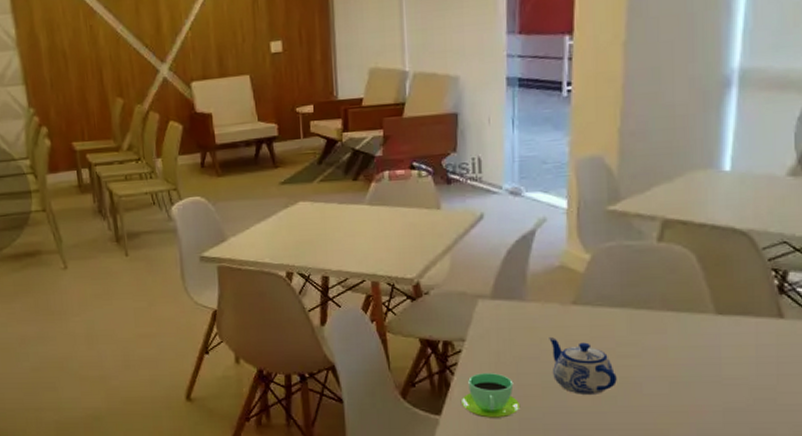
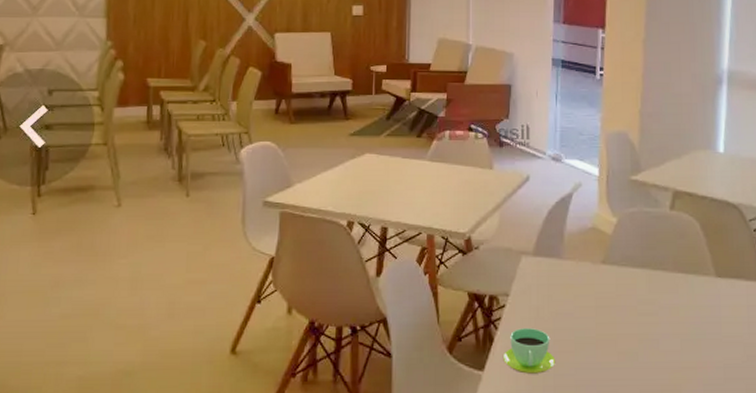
teapot: present [549,337,617,396] -> none [582,294,638,352]

